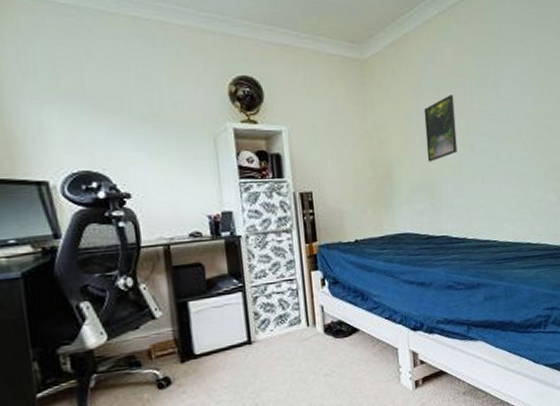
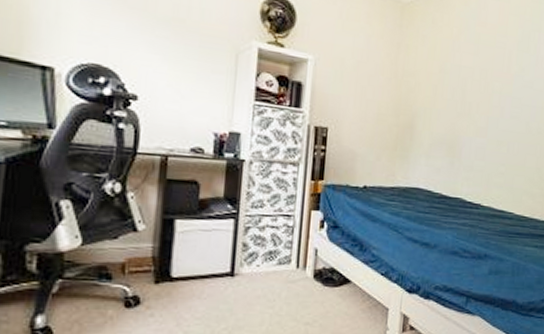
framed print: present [424,95,458,162] -> none [454,53,492,119]

